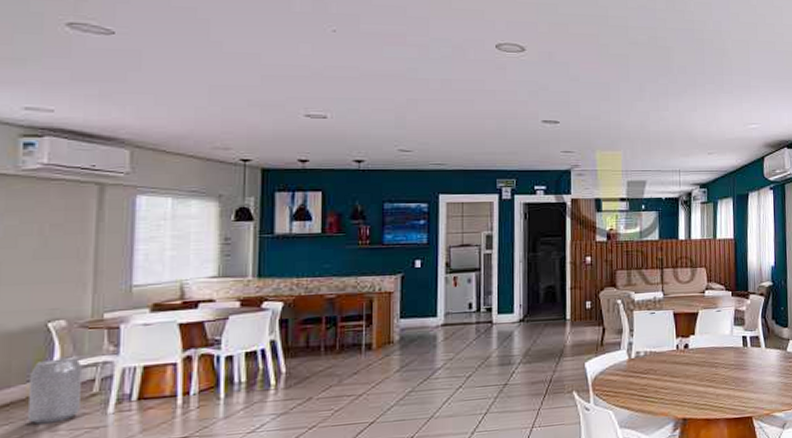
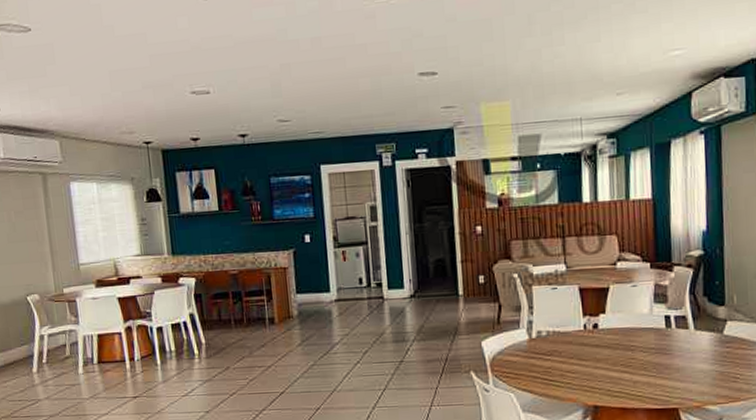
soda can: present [28,357,82,425] -> none [22,326,60,380]

